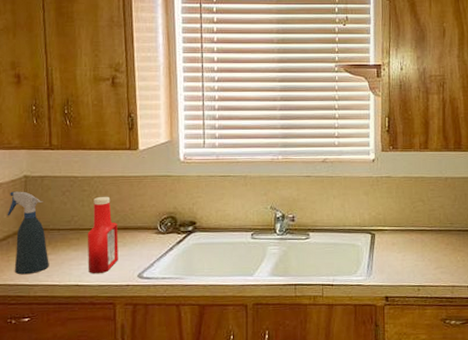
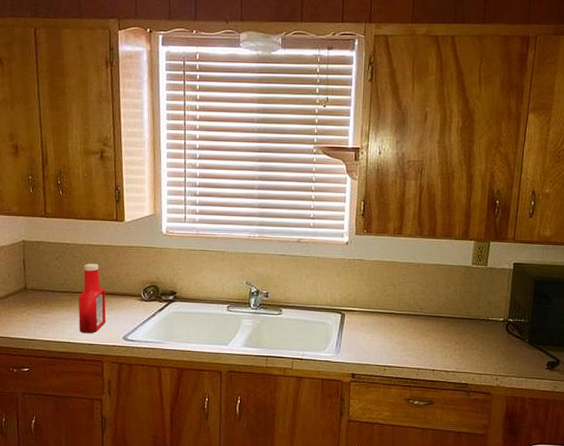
spray bottle: present [7,191,49,275] -> none [8,254,45,330]

